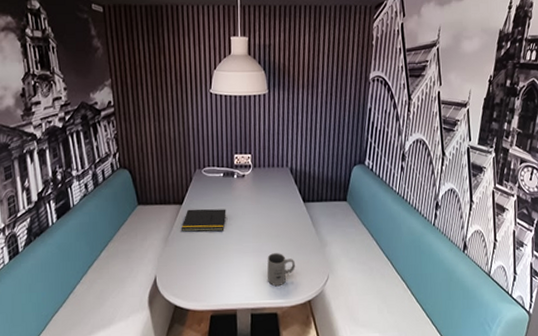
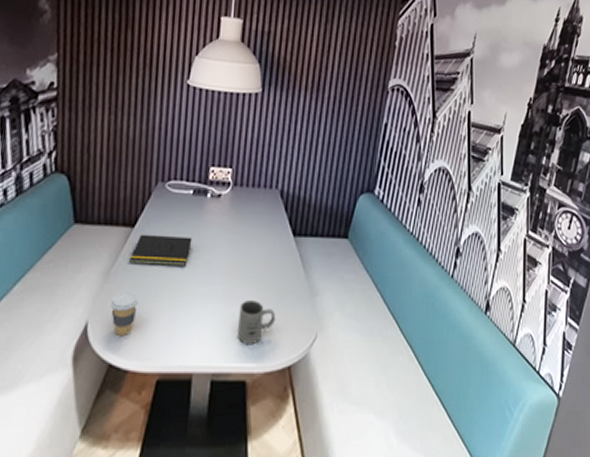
coffee cup: none [171,252,191,284] -> present [110,292,138,335]

